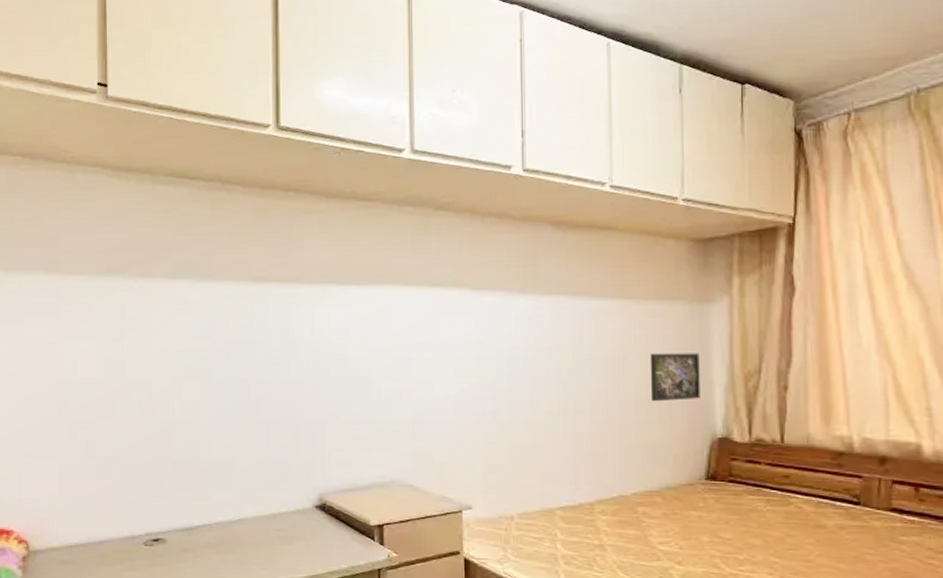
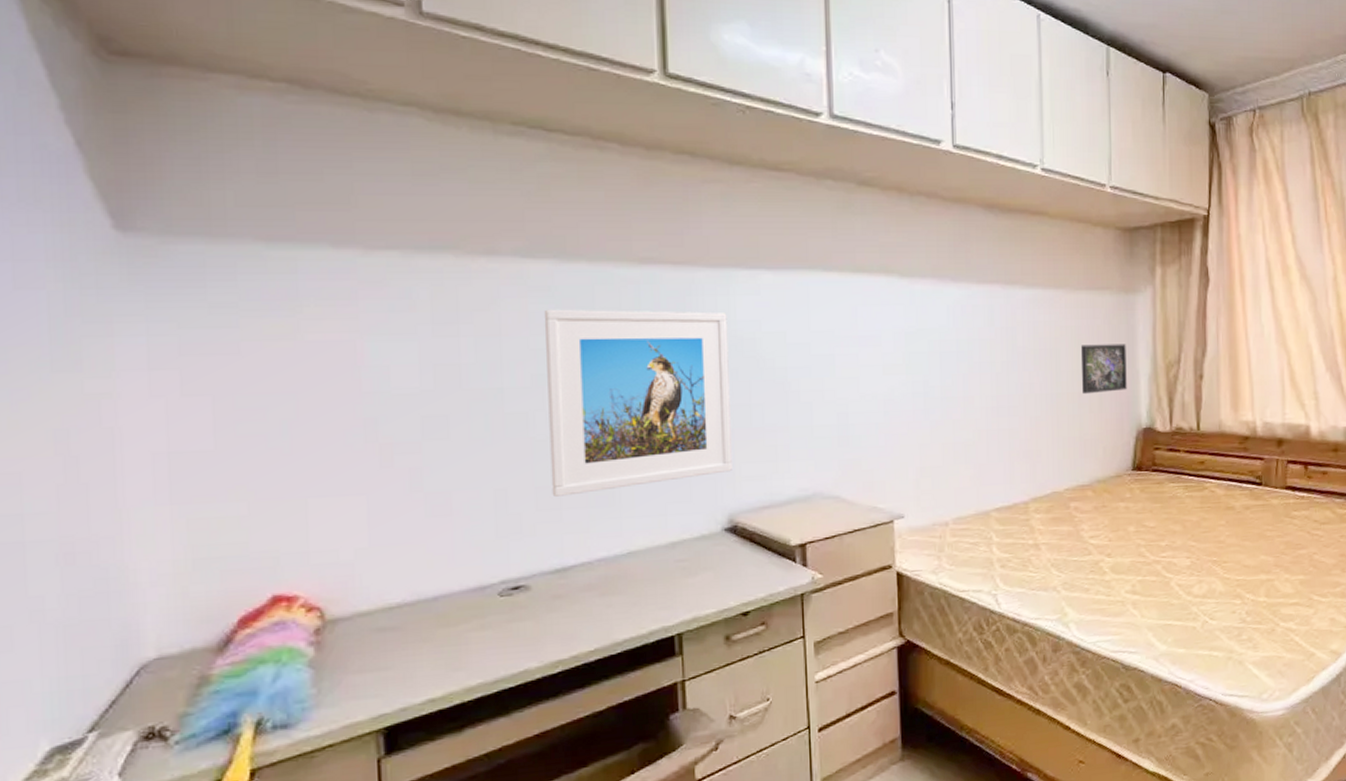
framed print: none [183,319,323,469] -> present [543,309,732,497]

